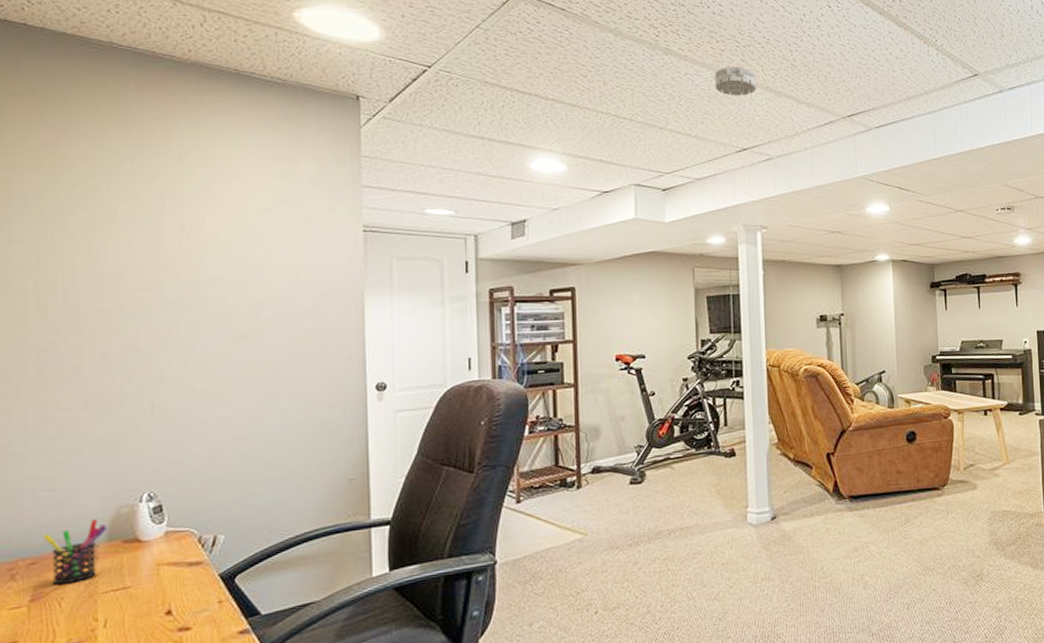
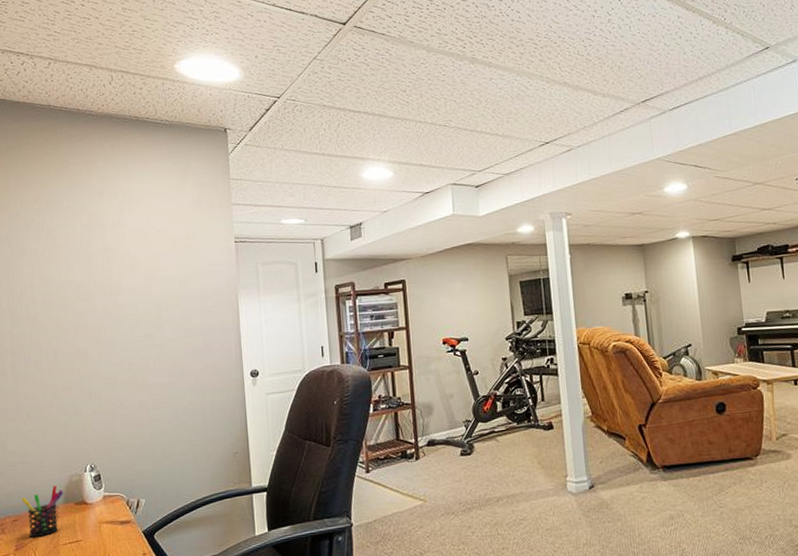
smoke detector: present [715,66,757,96] -> none [516,66,555,95]

